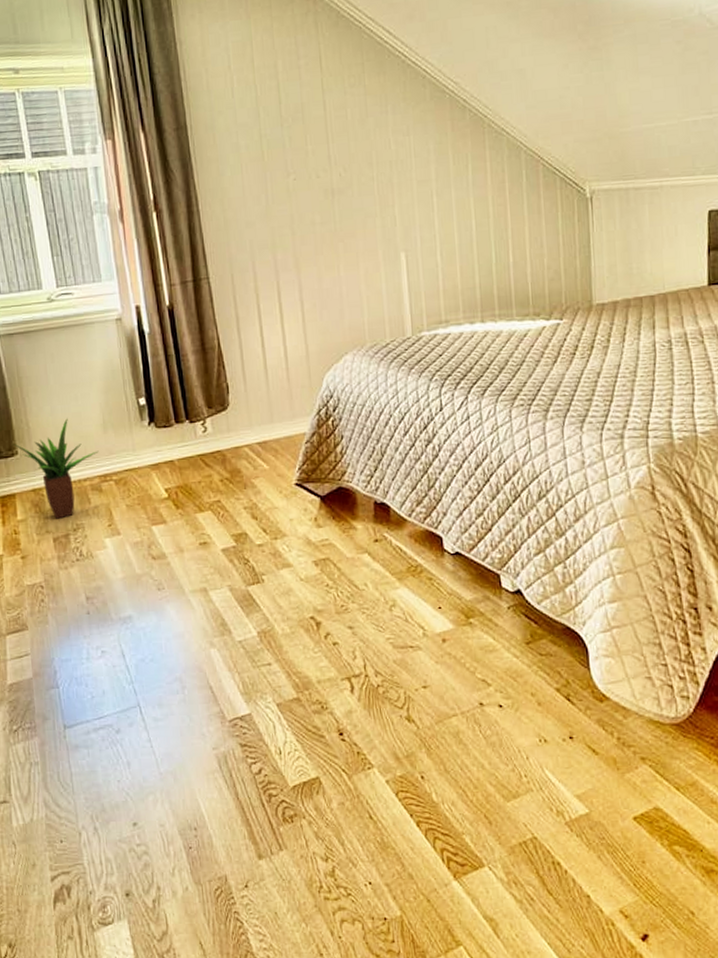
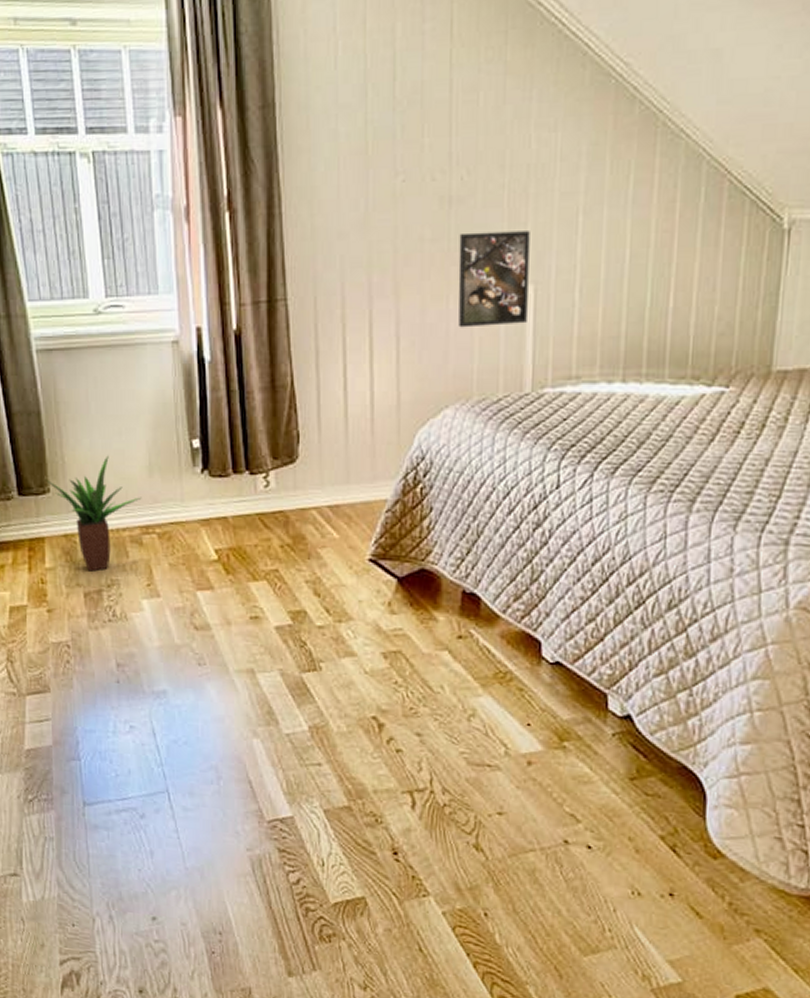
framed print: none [342,211,402,290] -> present [458,231,530,328]

